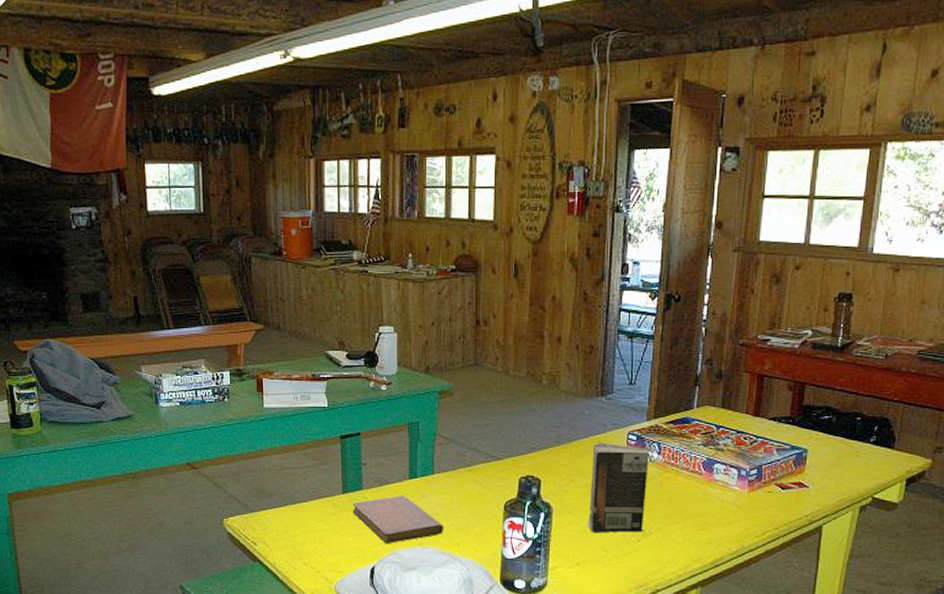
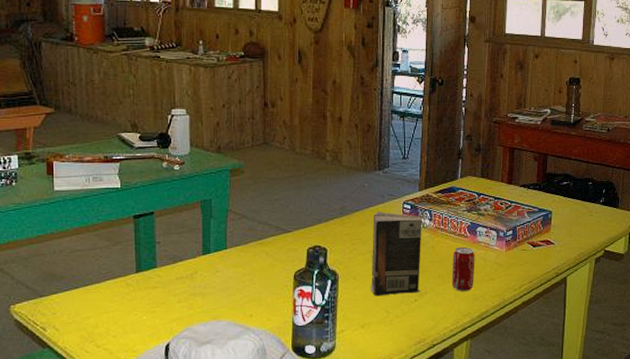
notebook: present [352,496,444,544] -> none [146,271,238,320]
beverage can: none [681,484,711,535] -> present [451,246,475,292]

